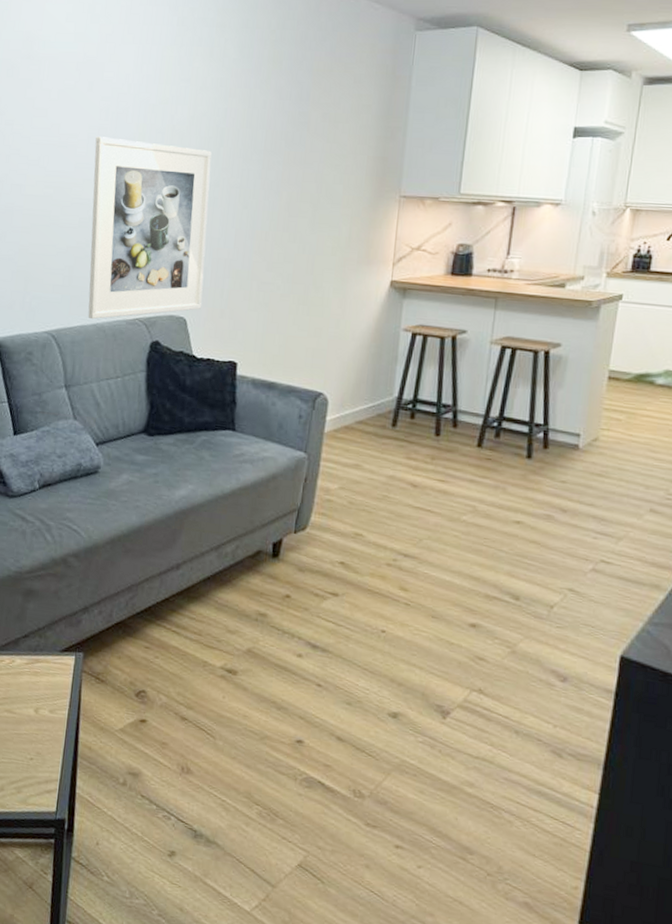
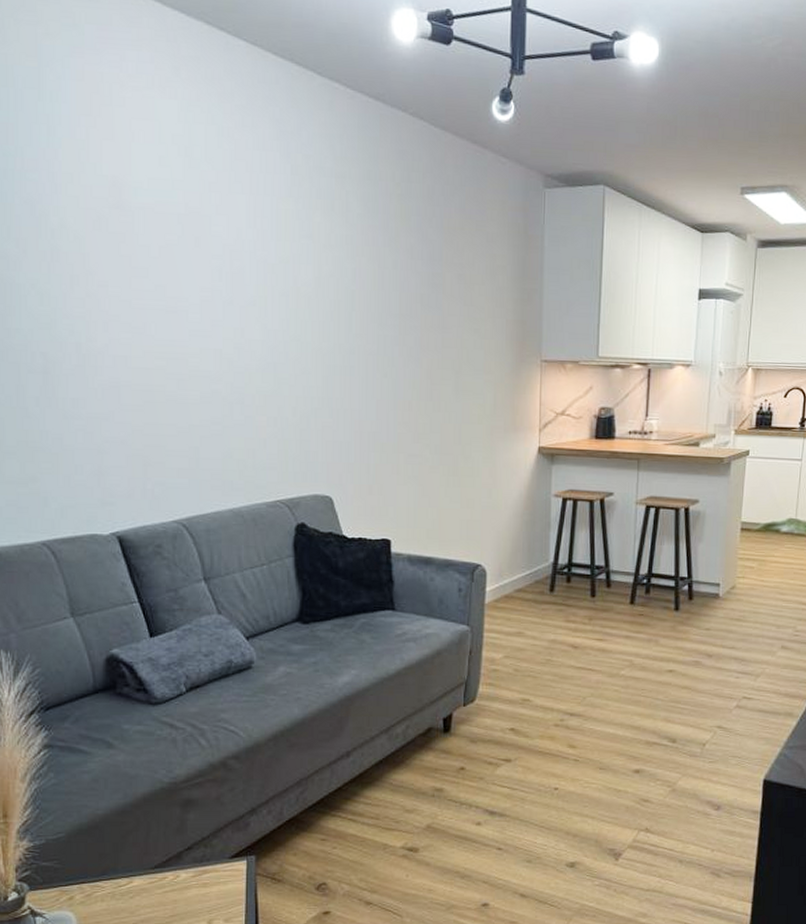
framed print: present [87,136,212,320] -> none [210,300,347,505]

